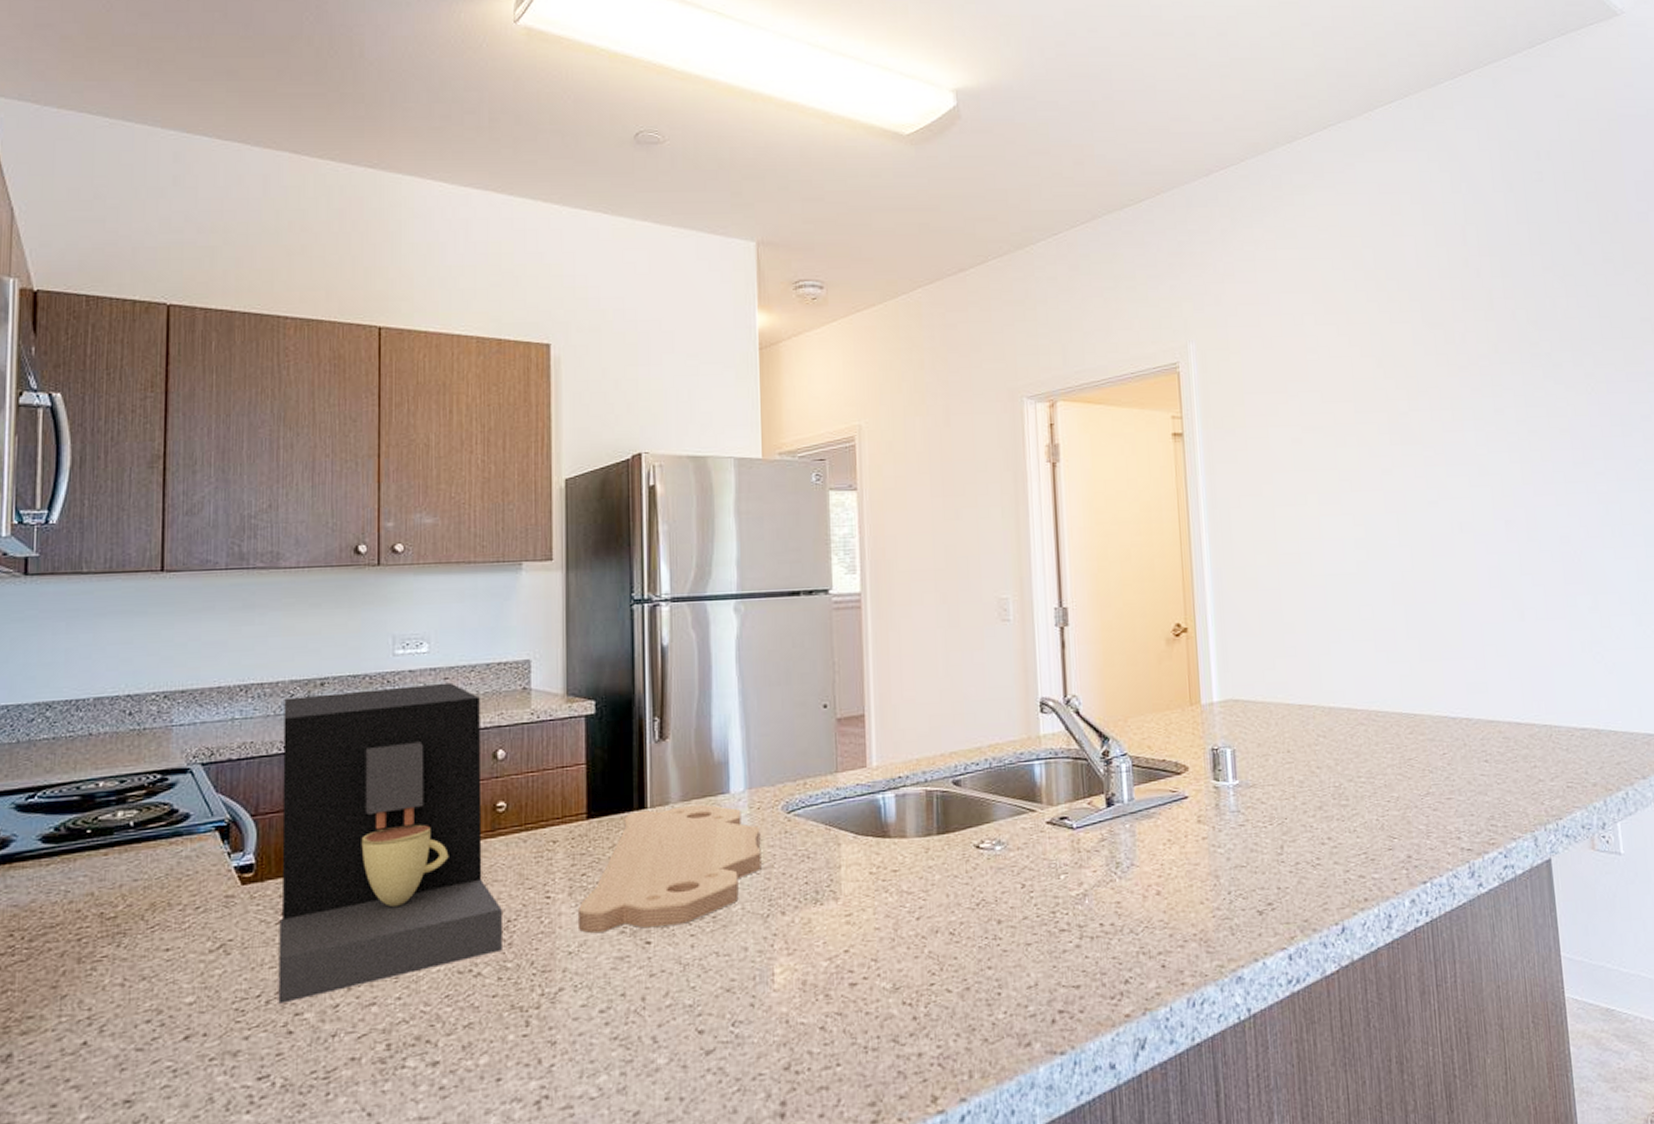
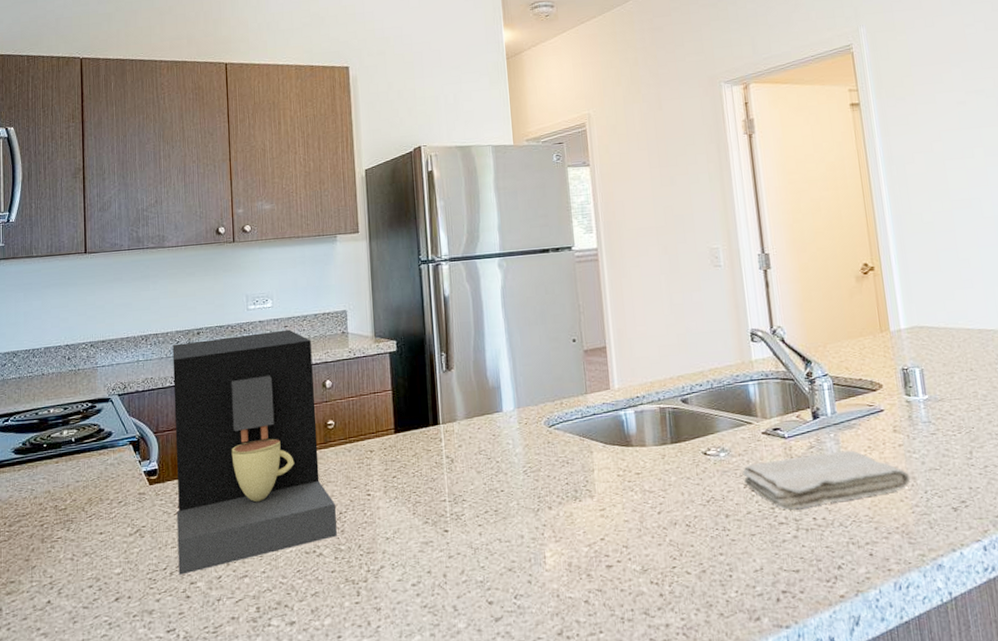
cutting board: present [579,805,762,934] -> none [392,421,531,524]
washcloth: none [1020,843,1213,913] -> present [742,450,911,509]

